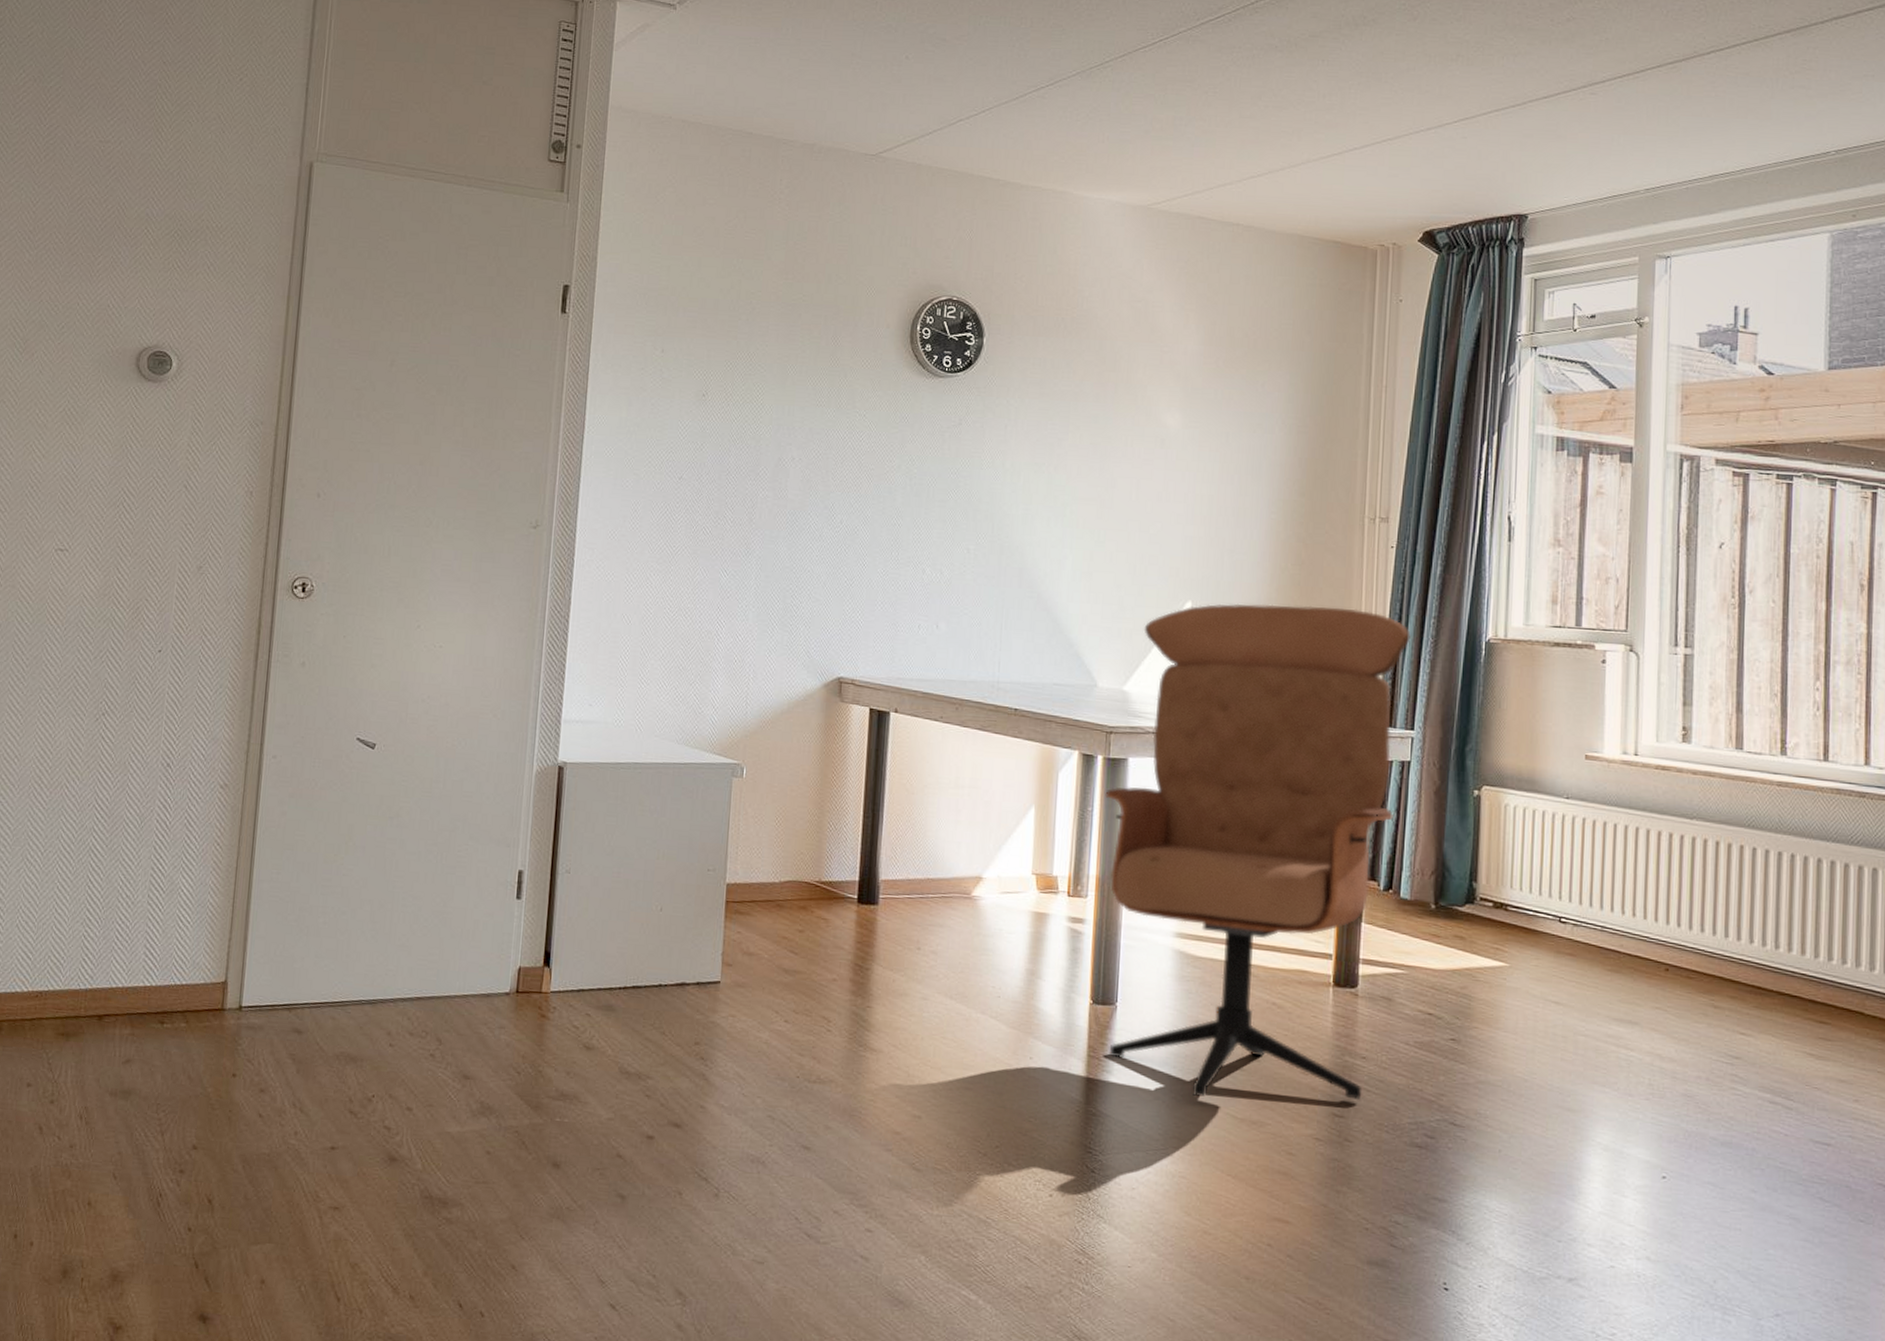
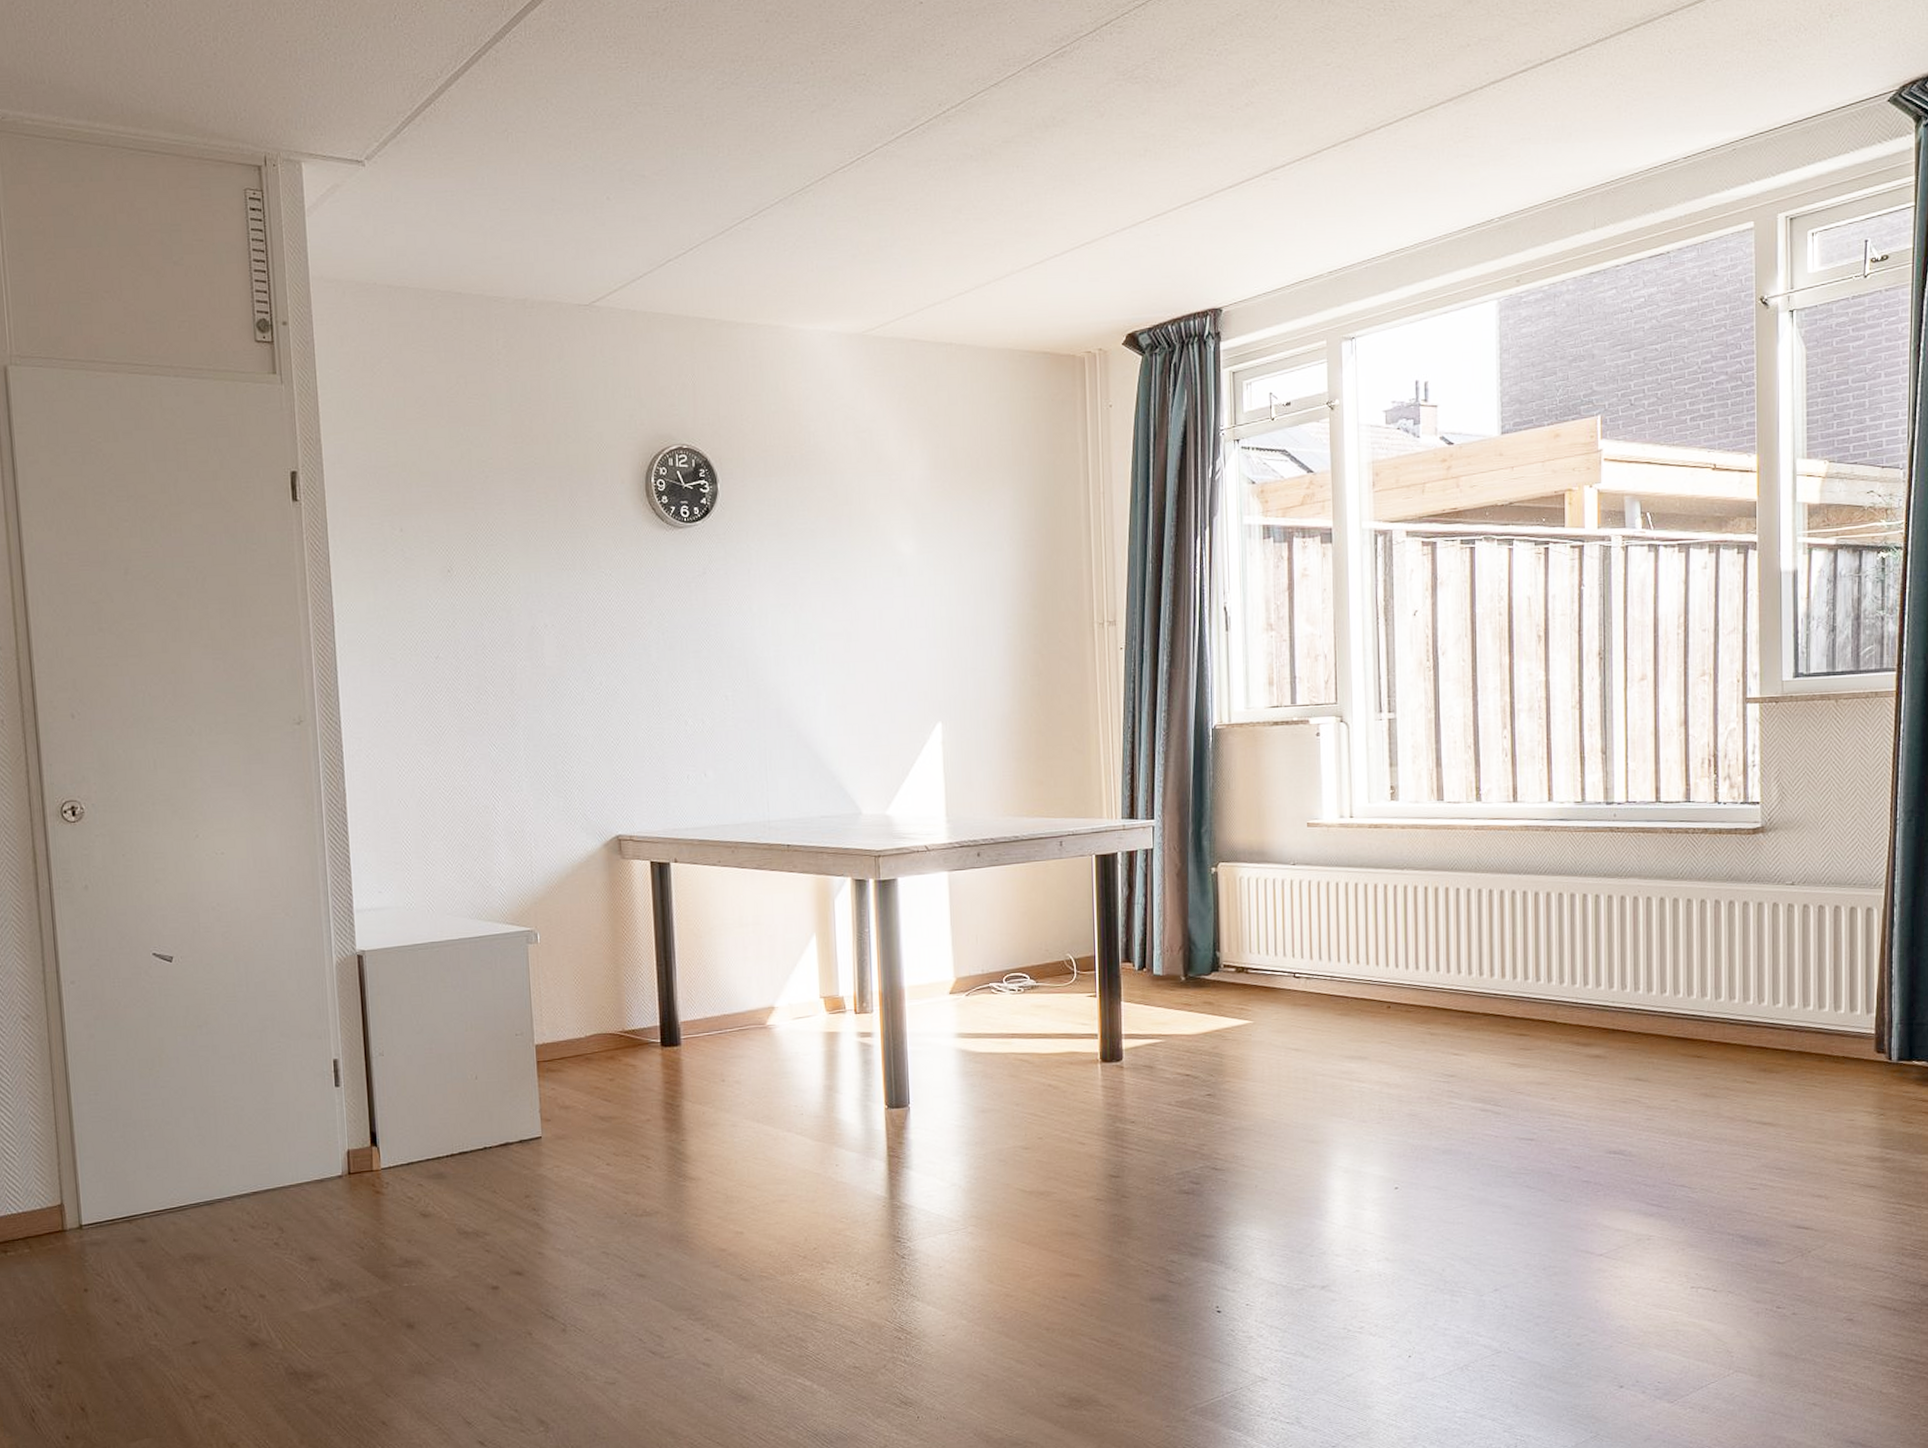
office chair: present [1105,603,1411,1100] -> none [879,711,1145,1177]

